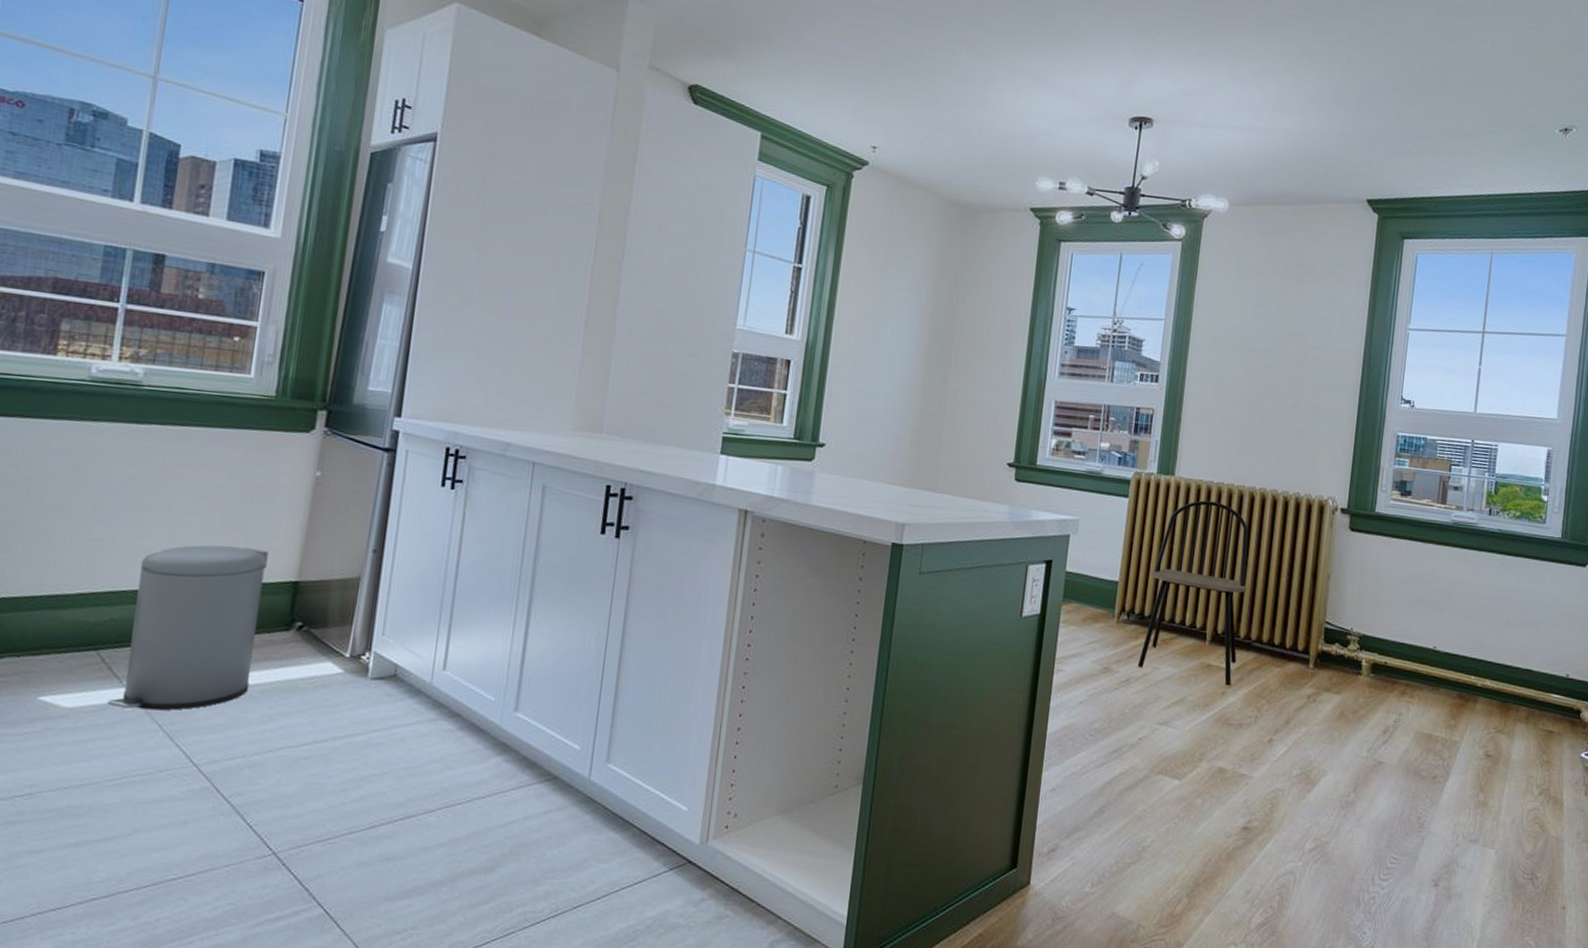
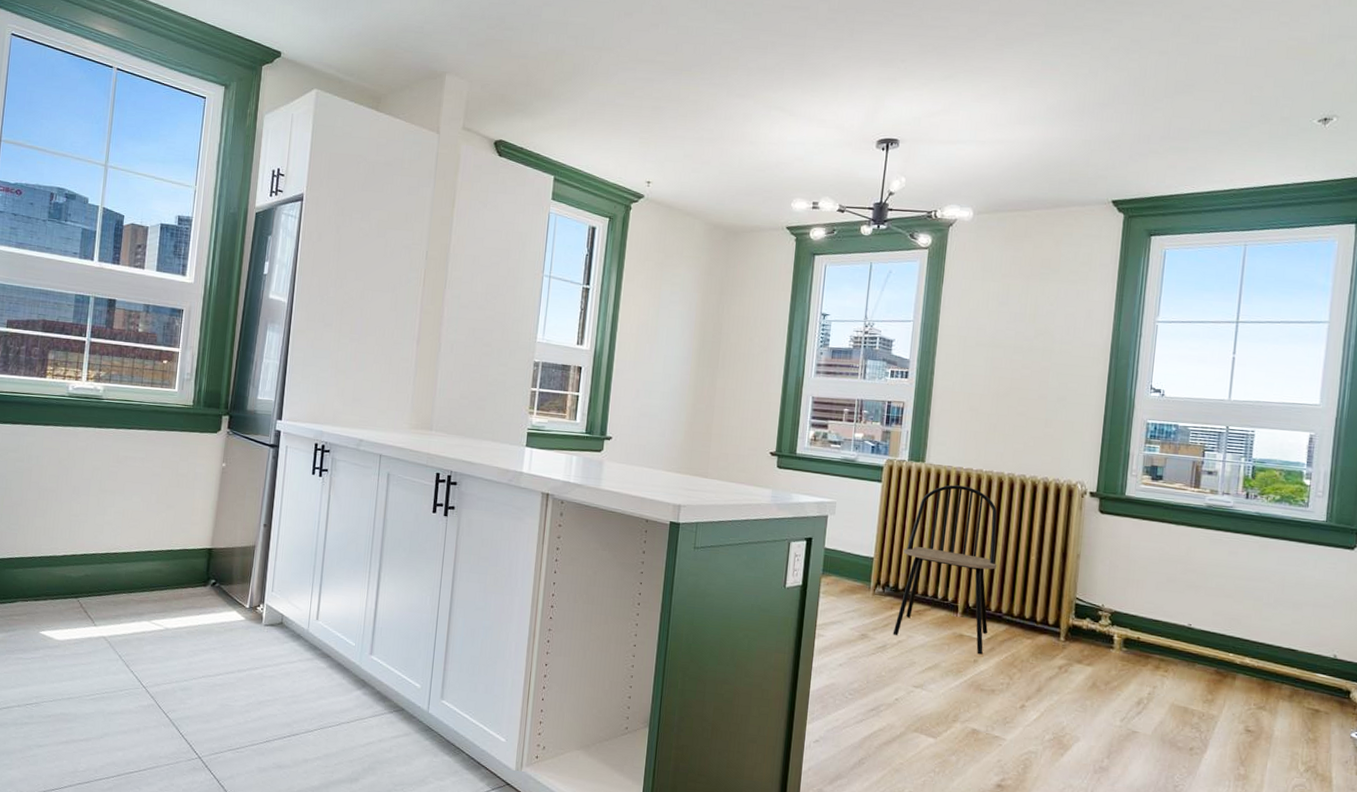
pedal bin: present [107,545,269,711] -> none [84,519,191,645]

